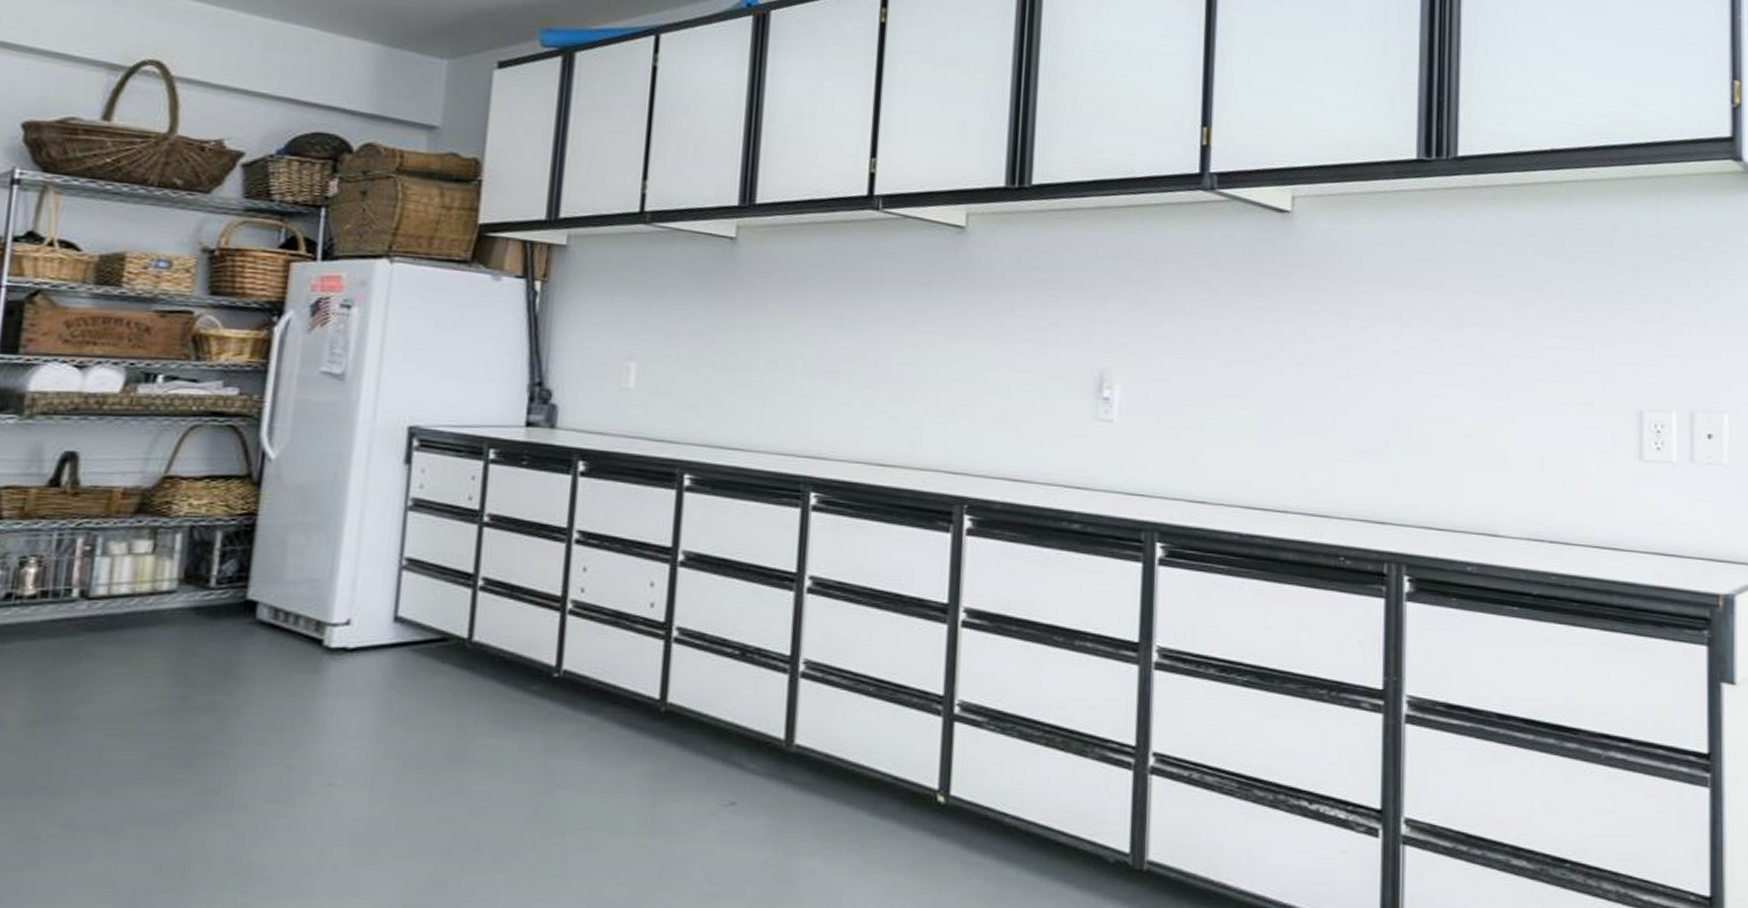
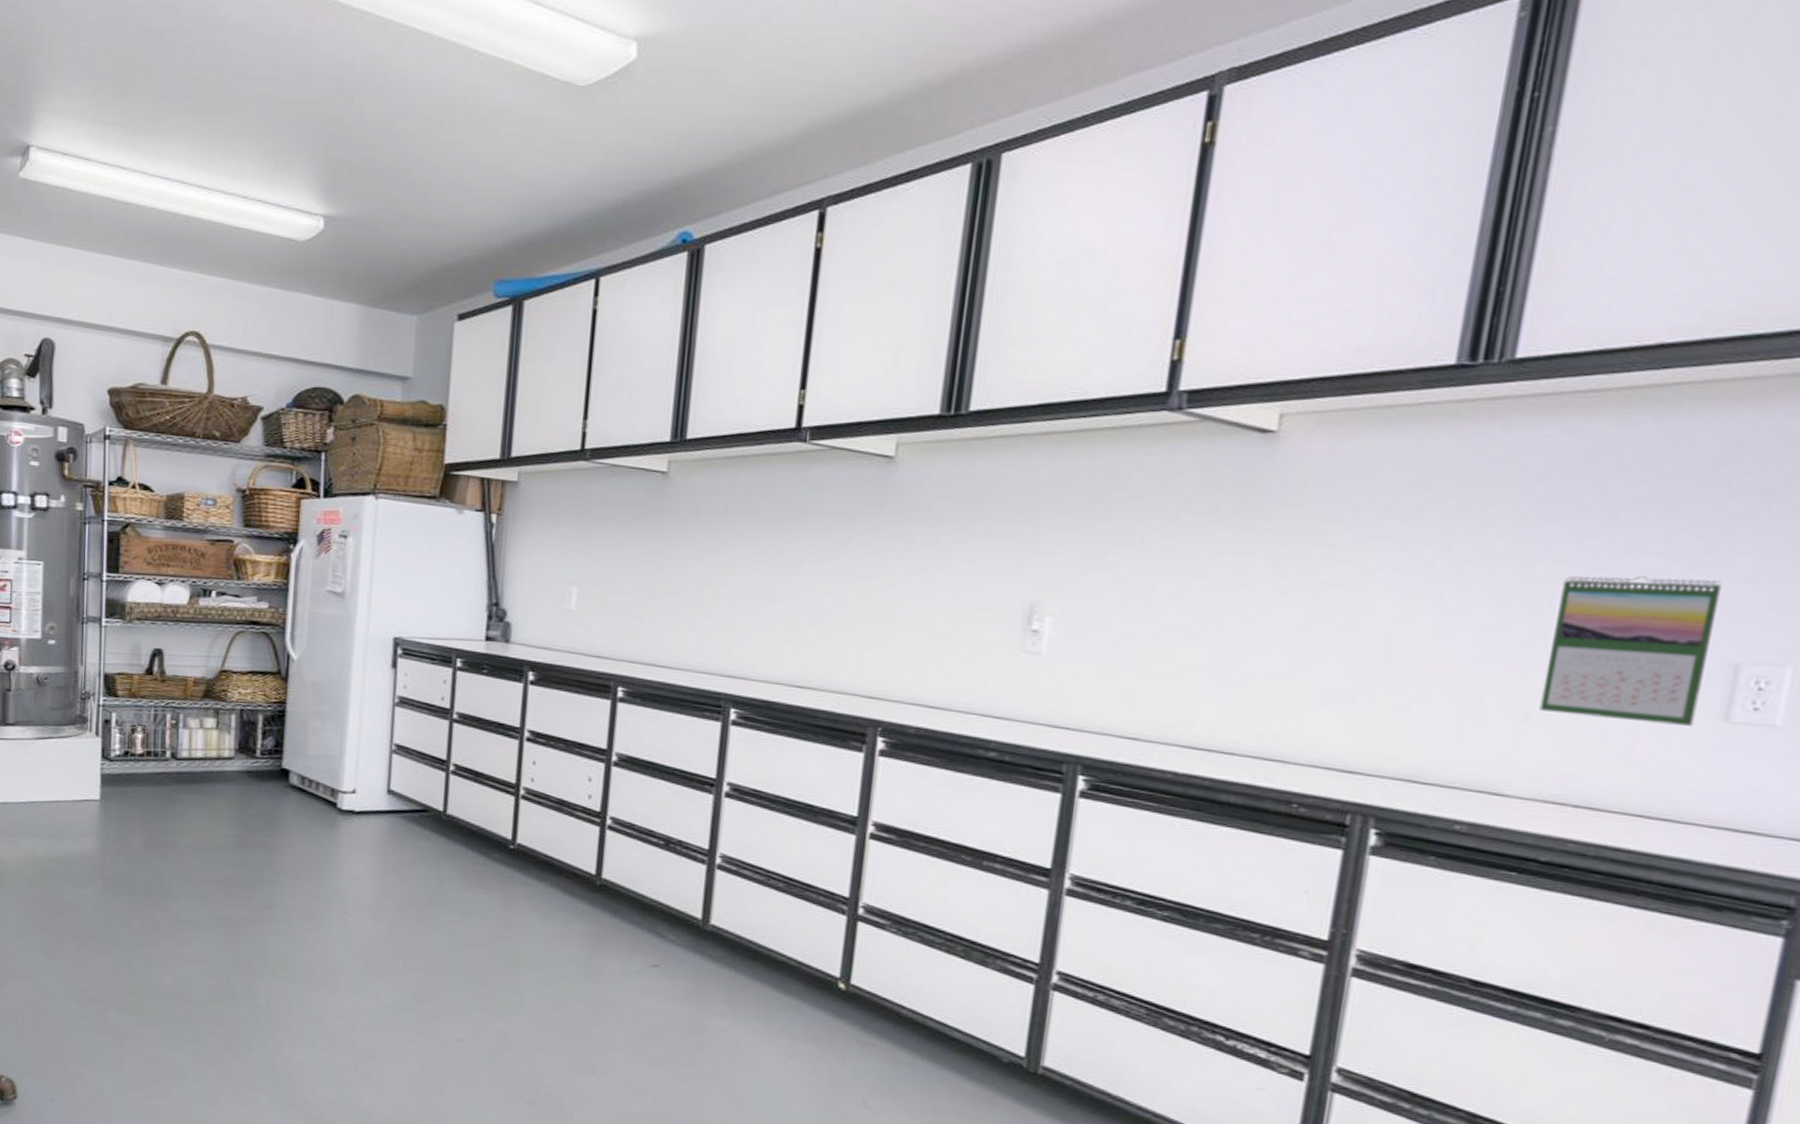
calendar: none [1514,338,1621,465] -> present [1539,576,1723,726]

